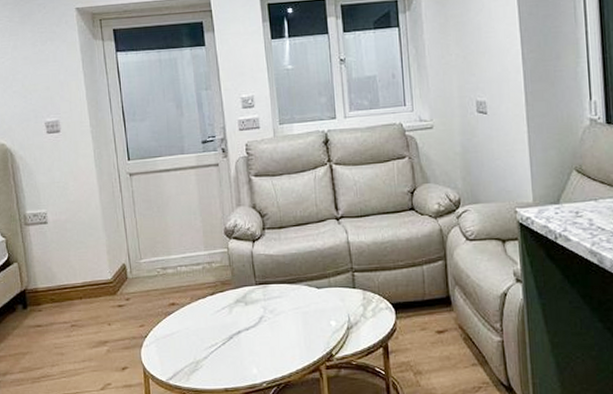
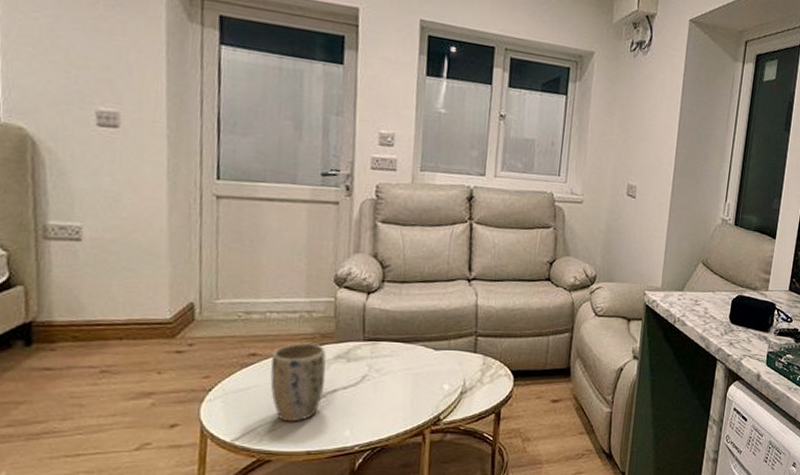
plant pot: none [187,290,231,362] -> present [269,342,326,422]

